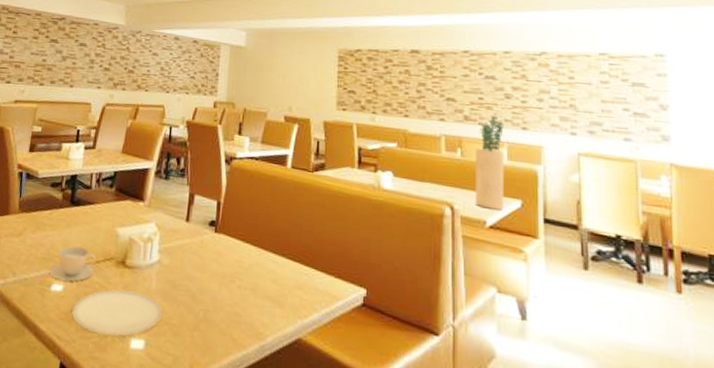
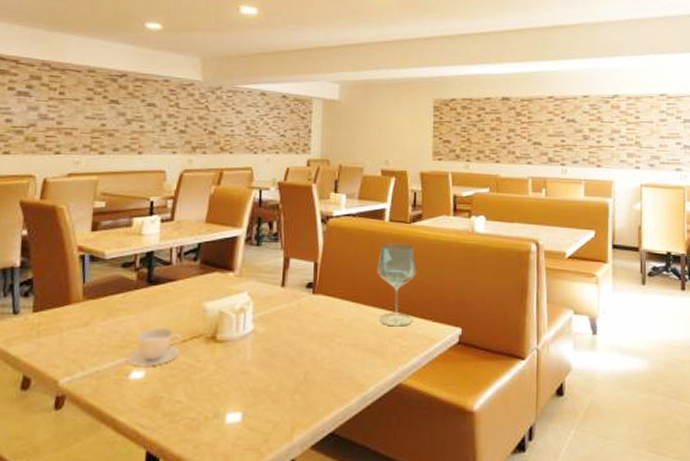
plate: present [72,289,163,337] -> none [157,366,260,416]
wine glass: none [278,190,320,278] -> present [377,243,418,327]
vase: present [474,112,505,210] -> none [556,153,582,241]

